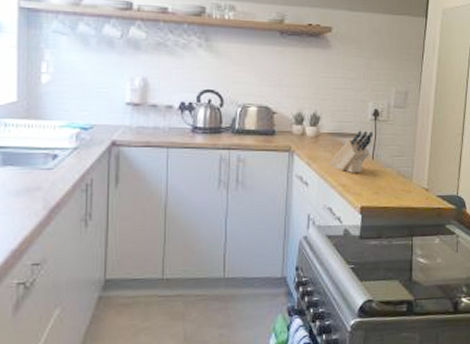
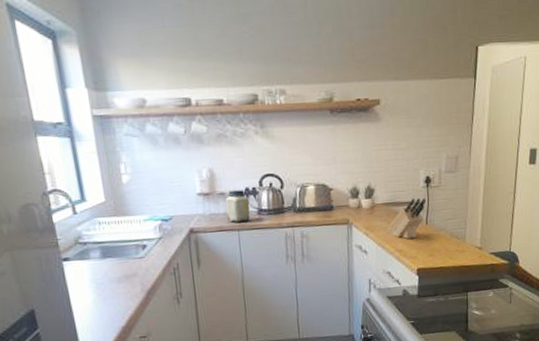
jar: none [156,102,184,138] -> present [225,189,250,222]

